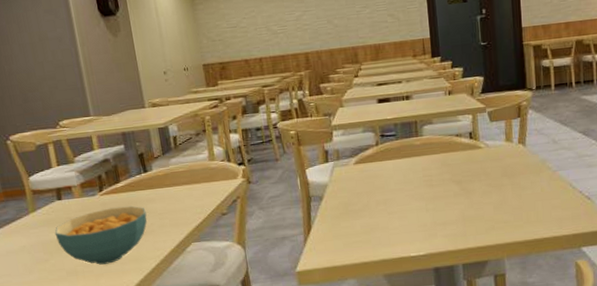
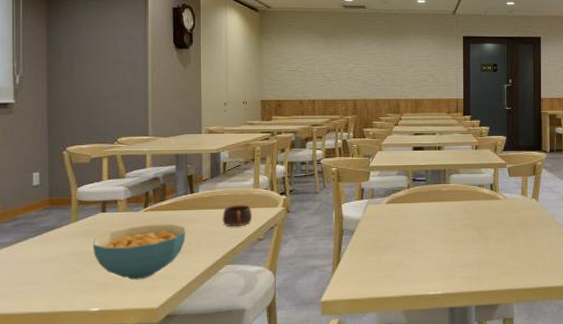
cup: none [180,179,212,203] -> present [221,205,252,226]

